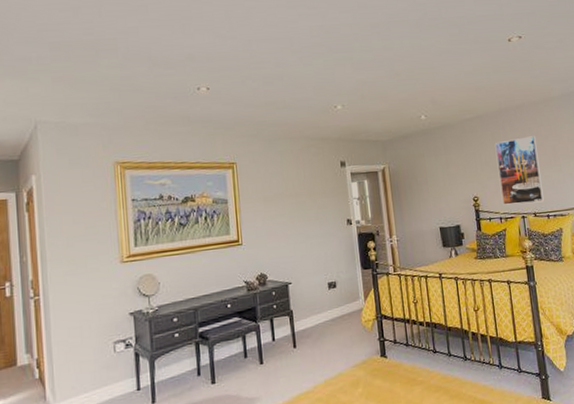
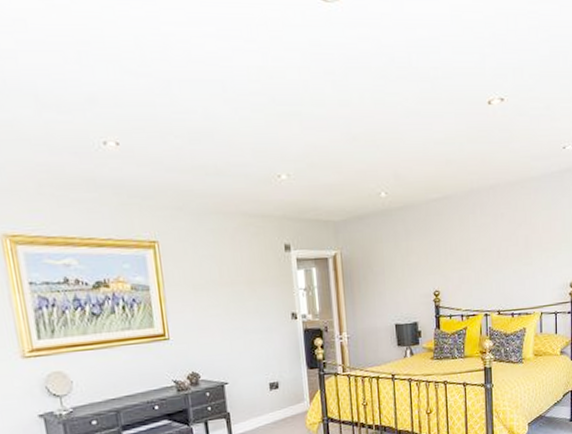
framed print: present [494,136,544,205] -> none [462,223,510,301]

